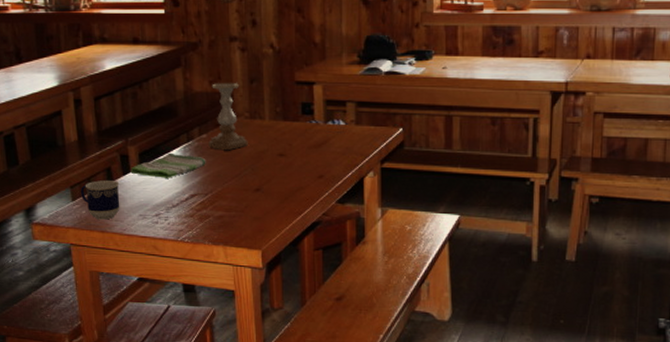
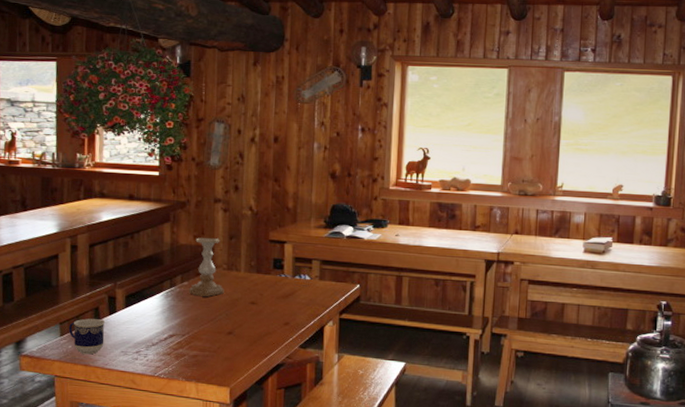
dish towel: present [130,152,206,178] -> none [116,296,186,319]

